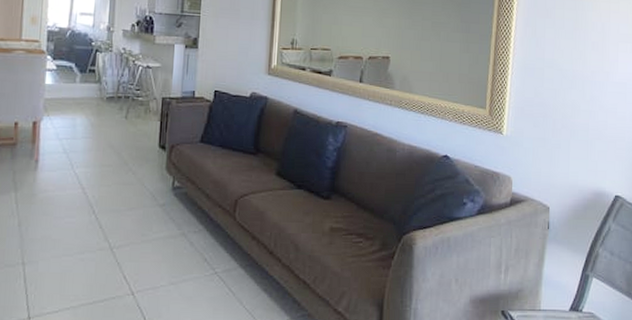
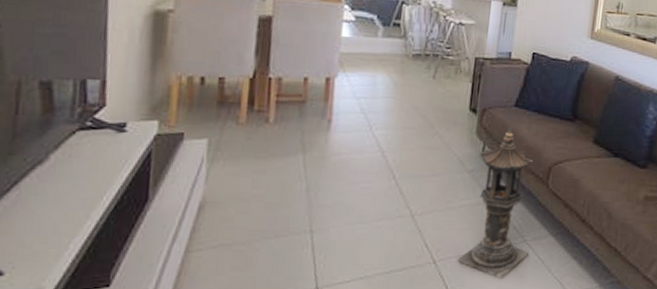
lantern: none [154,162,221,311] -> present [458,127,533,280]

